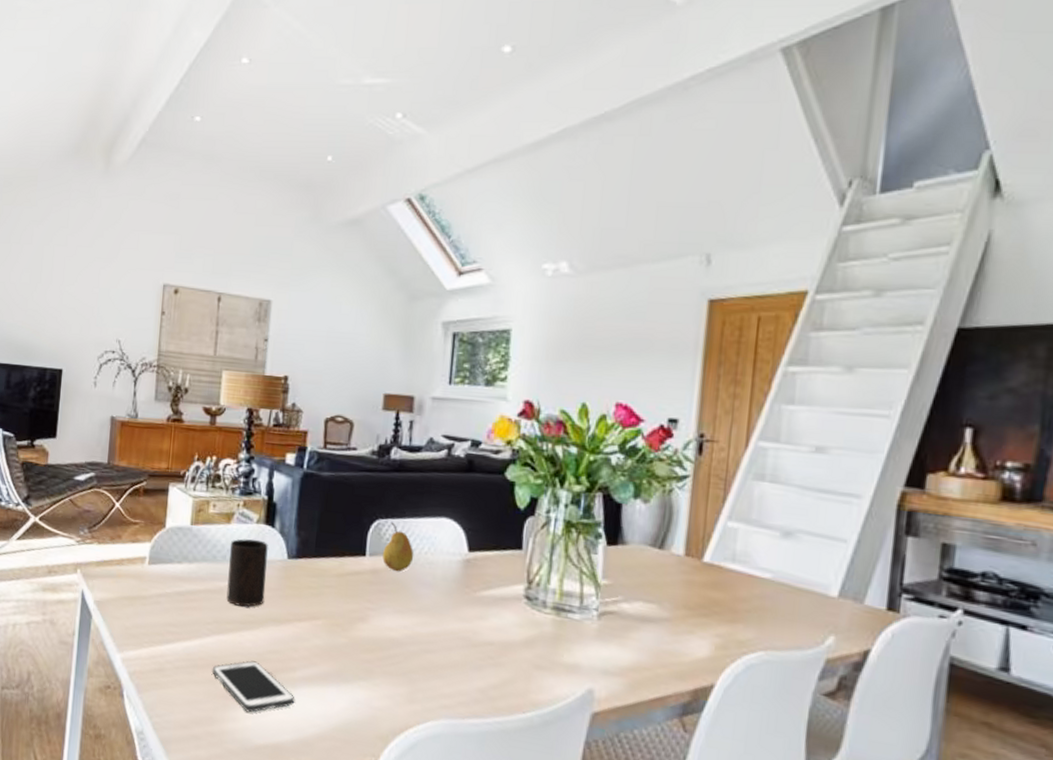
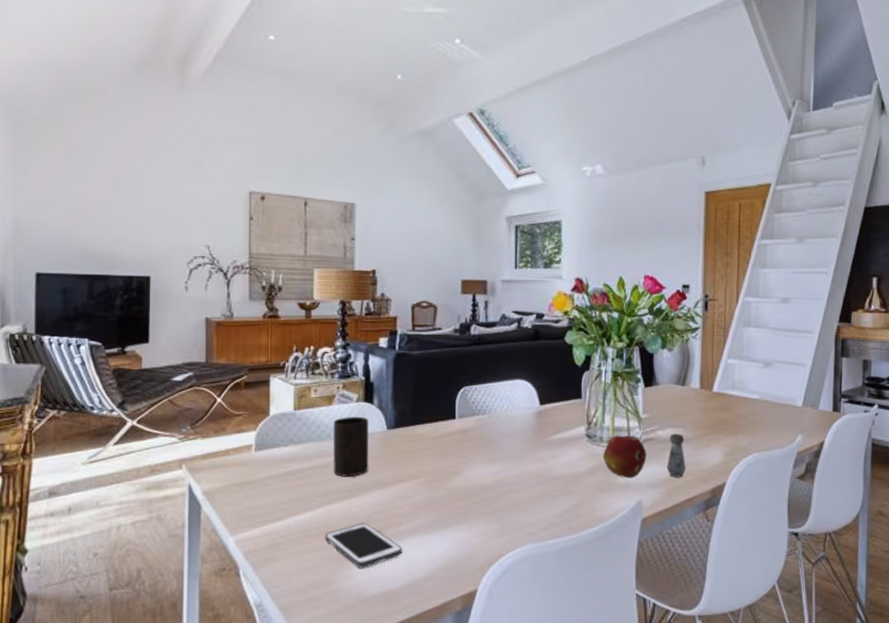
fruit: present [382,522,414,572] -> none [470,387,496,429]
fruit: none [544,601,605,659] -> present [602,435,647,478]
salt shaker: none [630,609,658,669] -> present [666,434,686,478]

